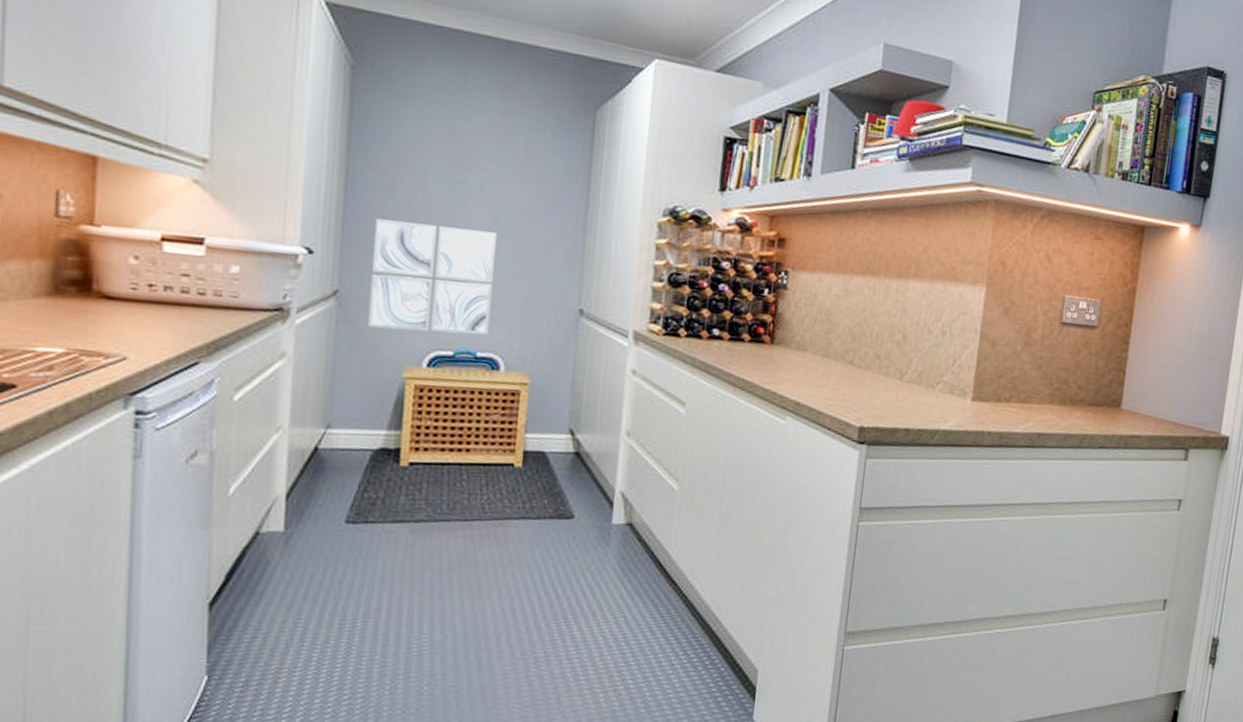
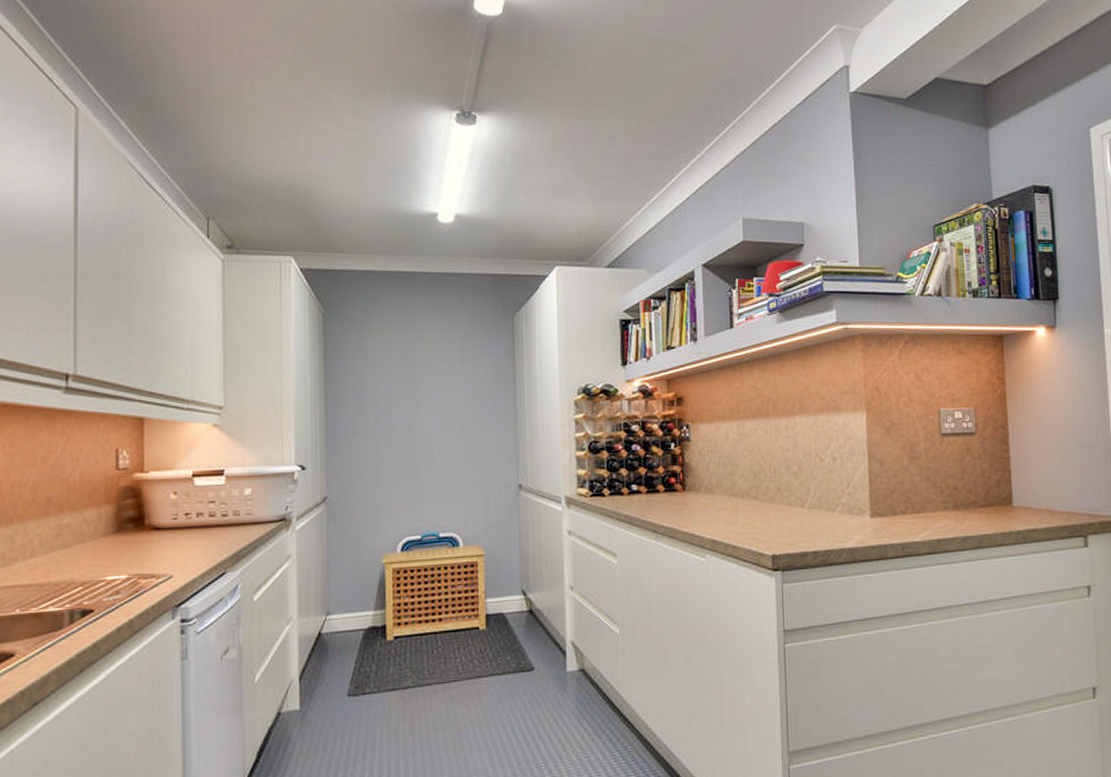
wall art: present [367,219,496,335] -> none [350,430,447,524]

